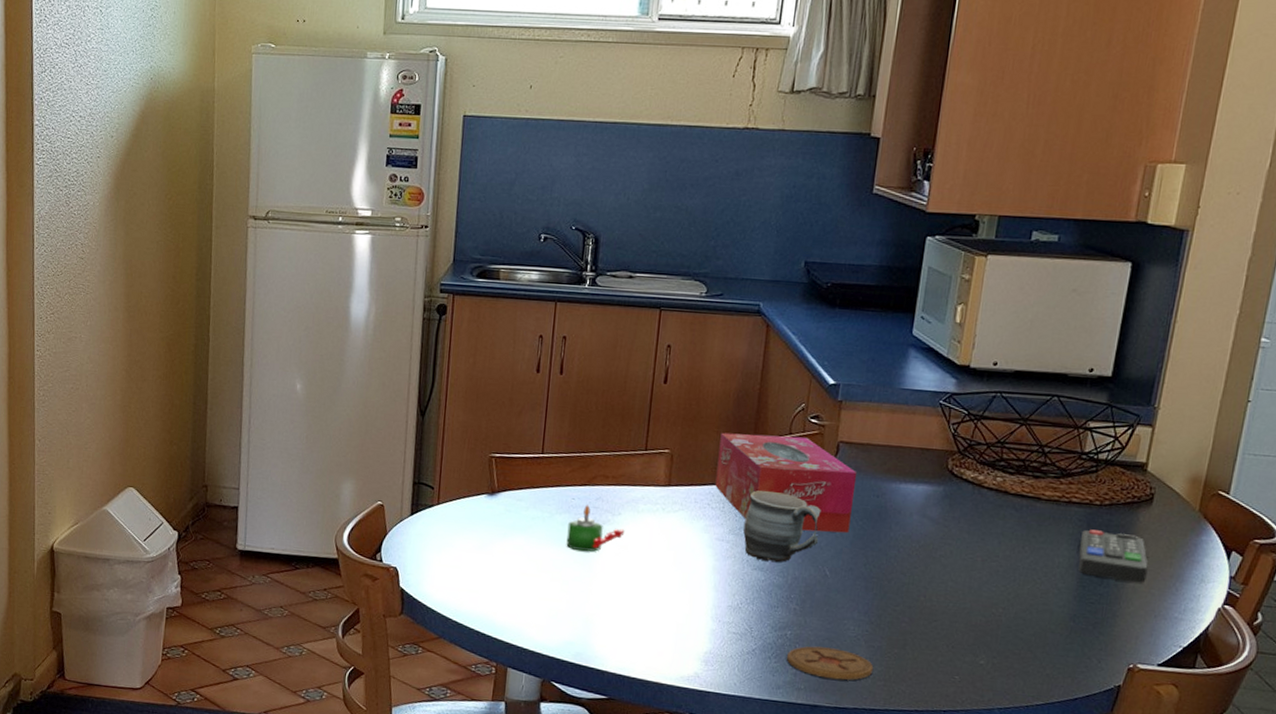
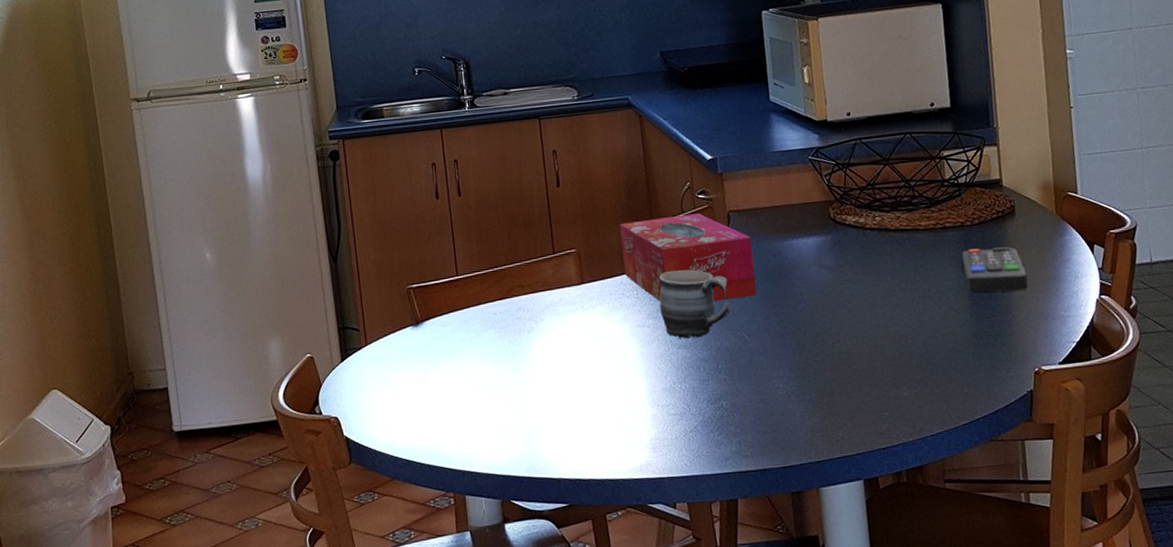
candle: present [566,504,625,552] -> none [495,316,551,364]
coaster: present [787,646,874,680] -> none [728,409,810,441]

